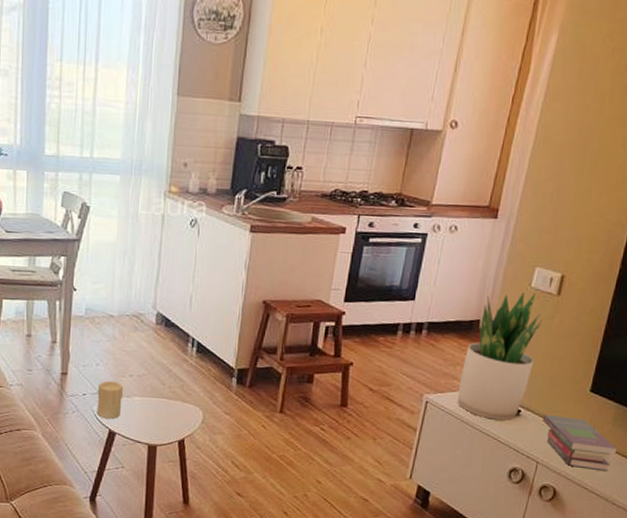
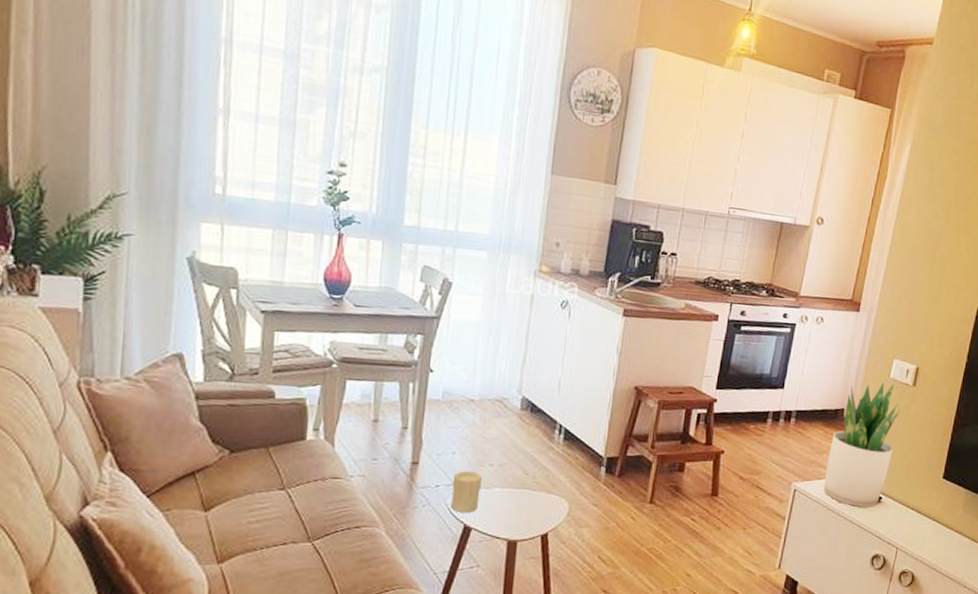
books: present [542,414,618,472] -> none [901,500,968,556]

